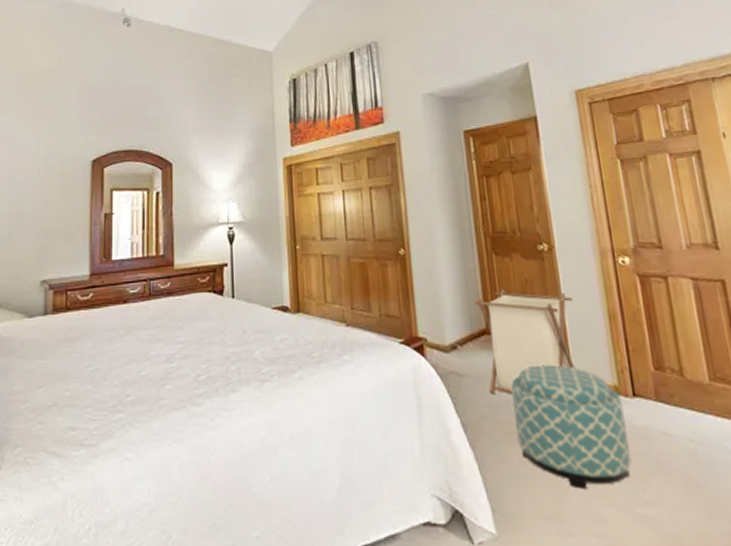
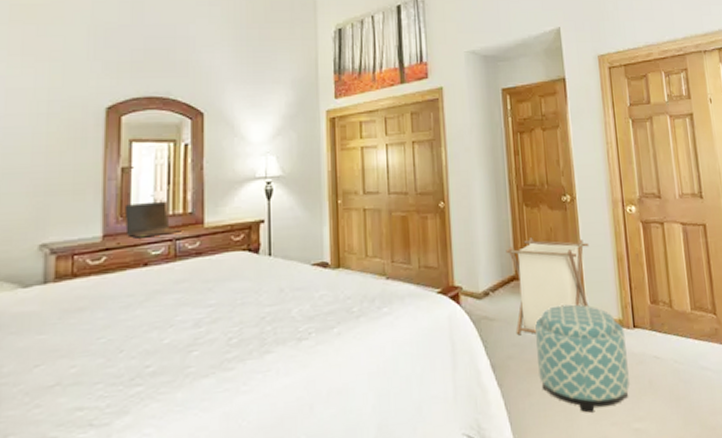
laptop: none [107,244,155,279] -> present [124,201,182,240]

